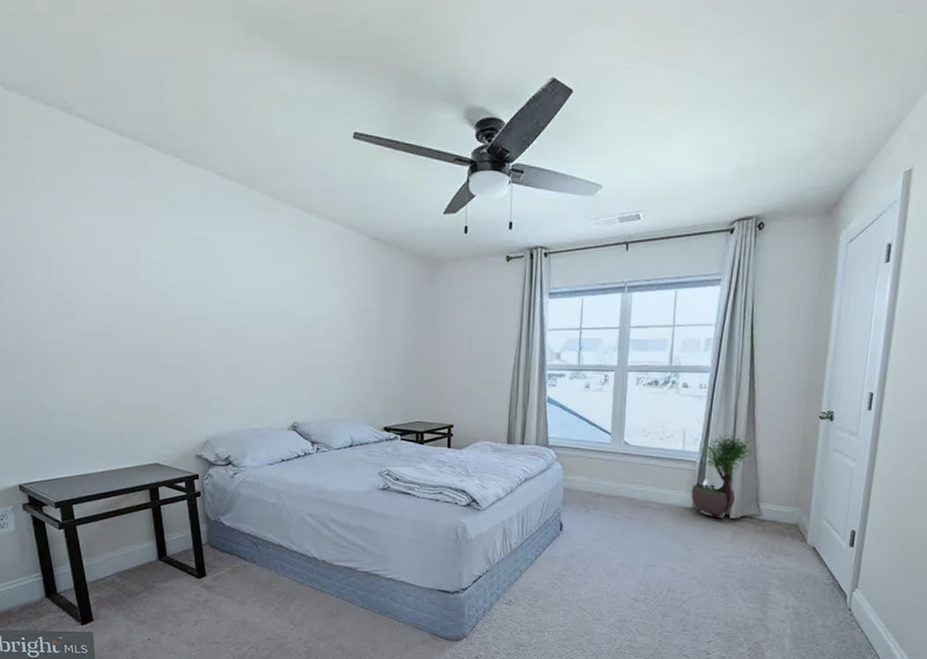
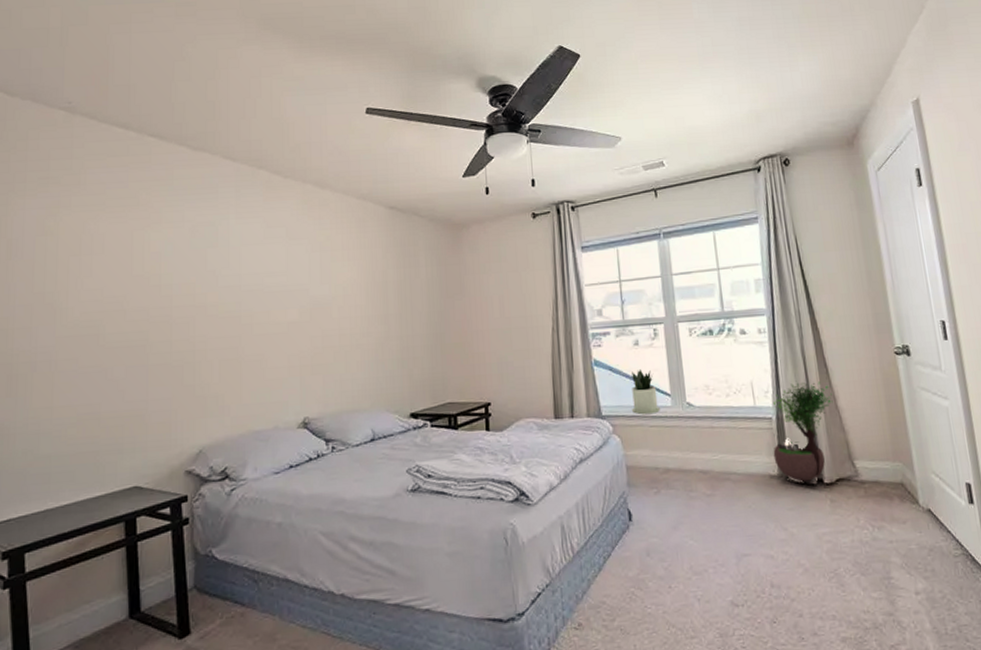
planter: none [574,409,601,448] -> present [631,368,661,415]

